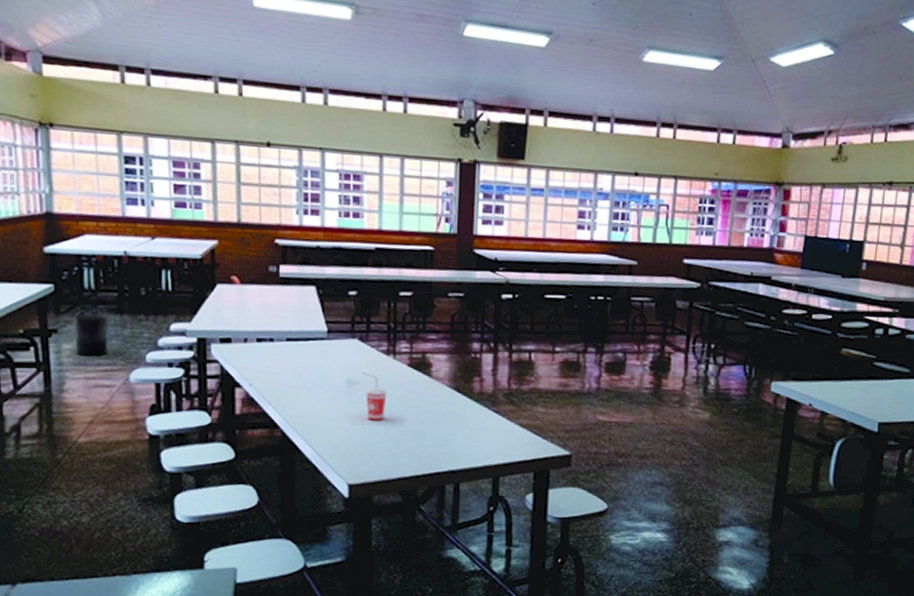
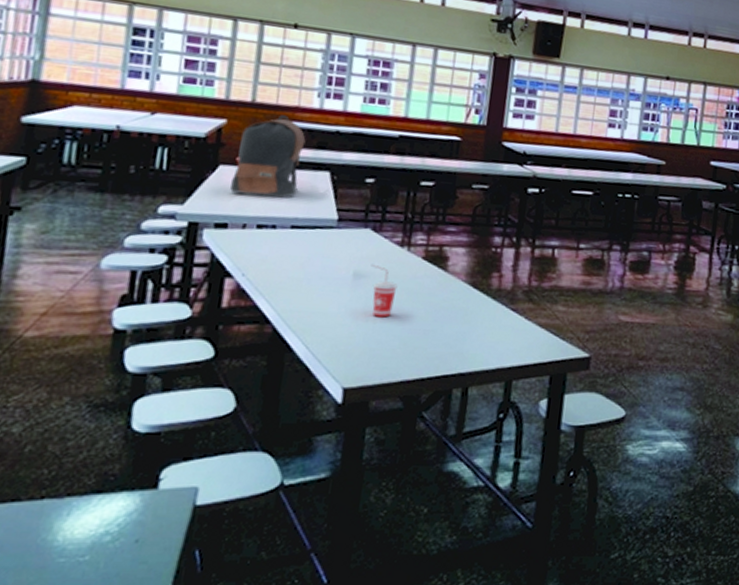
waste bin: present [72,313,109,357] -> none [40,190,88,239]
backpack: none [229,233,290,313] -> present [230,115,306,198]

